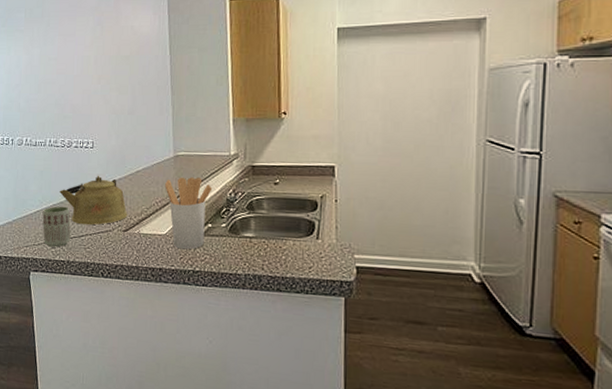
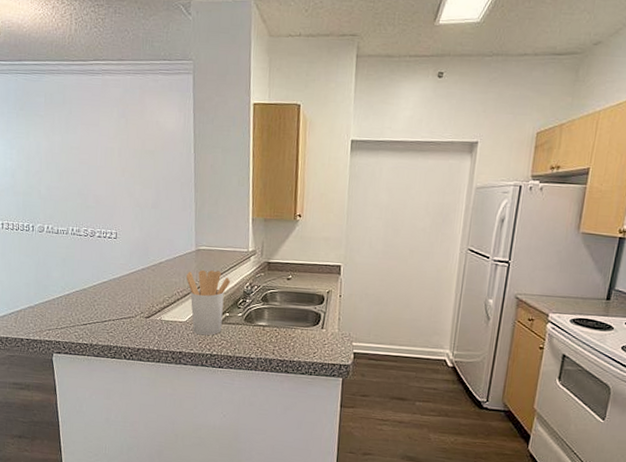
cup: present [42,206,71,248] -> none [65,292,94,332]
kettle: present [60,175,128,225] -> none [83,264,150,312]

